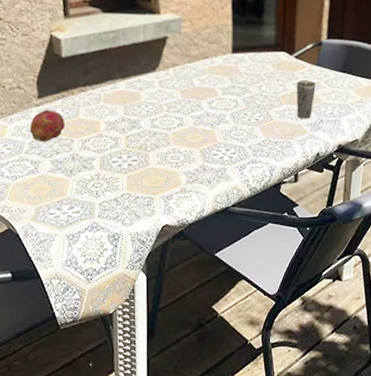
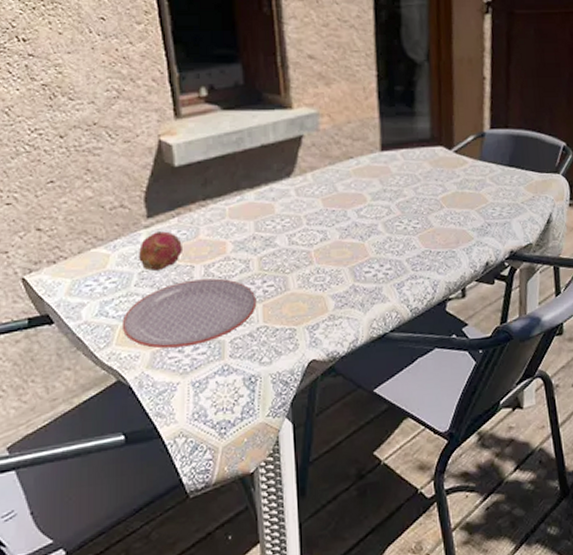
plate: none [13,151,123,206] -> present [121,278,257,349]
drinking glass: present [296,80,316,119] -> none [457,178,480,224]

